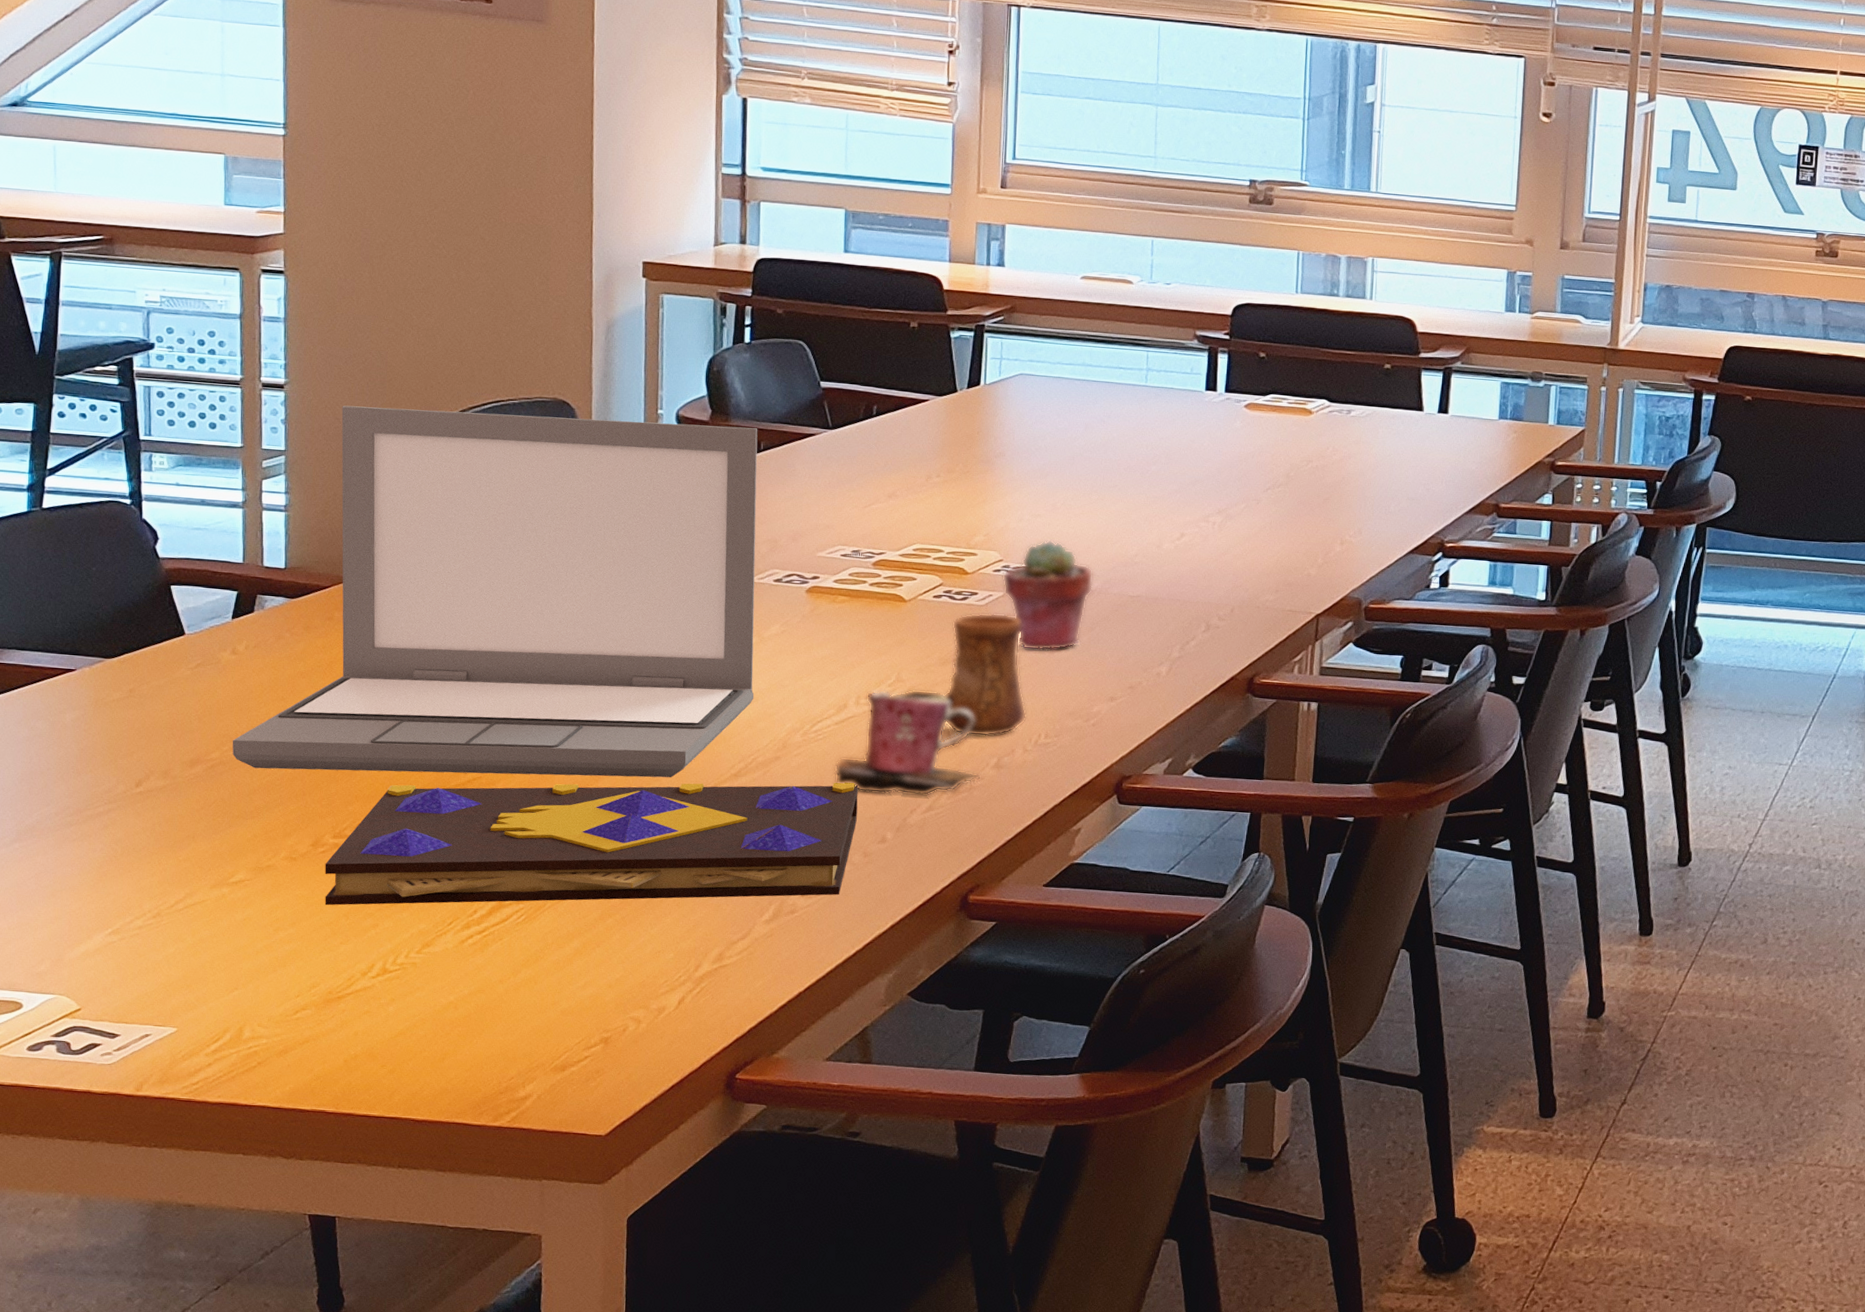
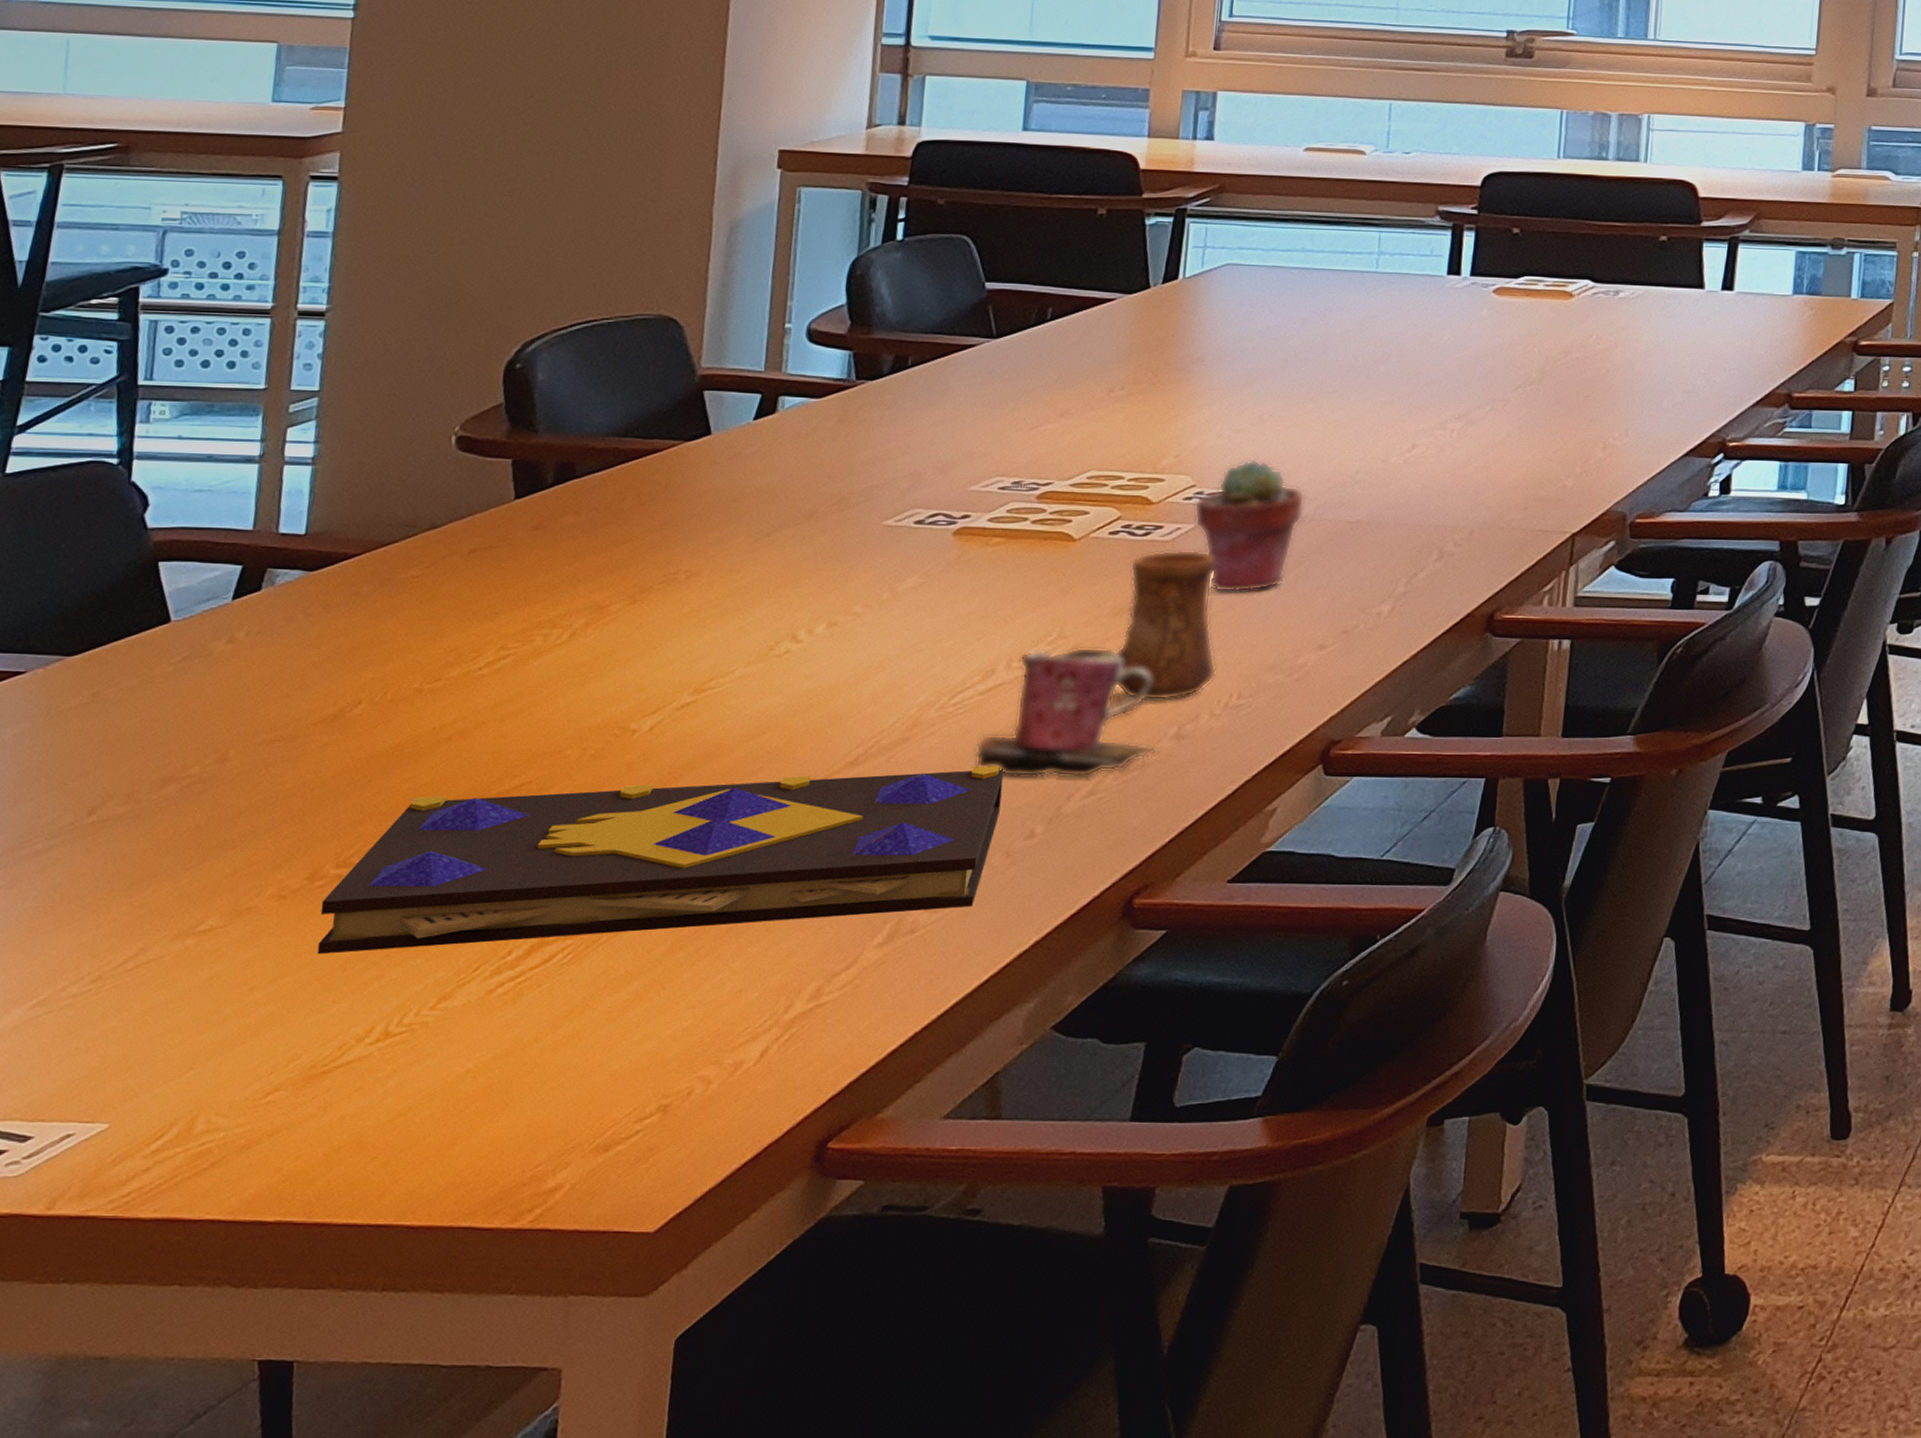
laptop: present [232,405,758,778] -> none [216,333,906,785]

